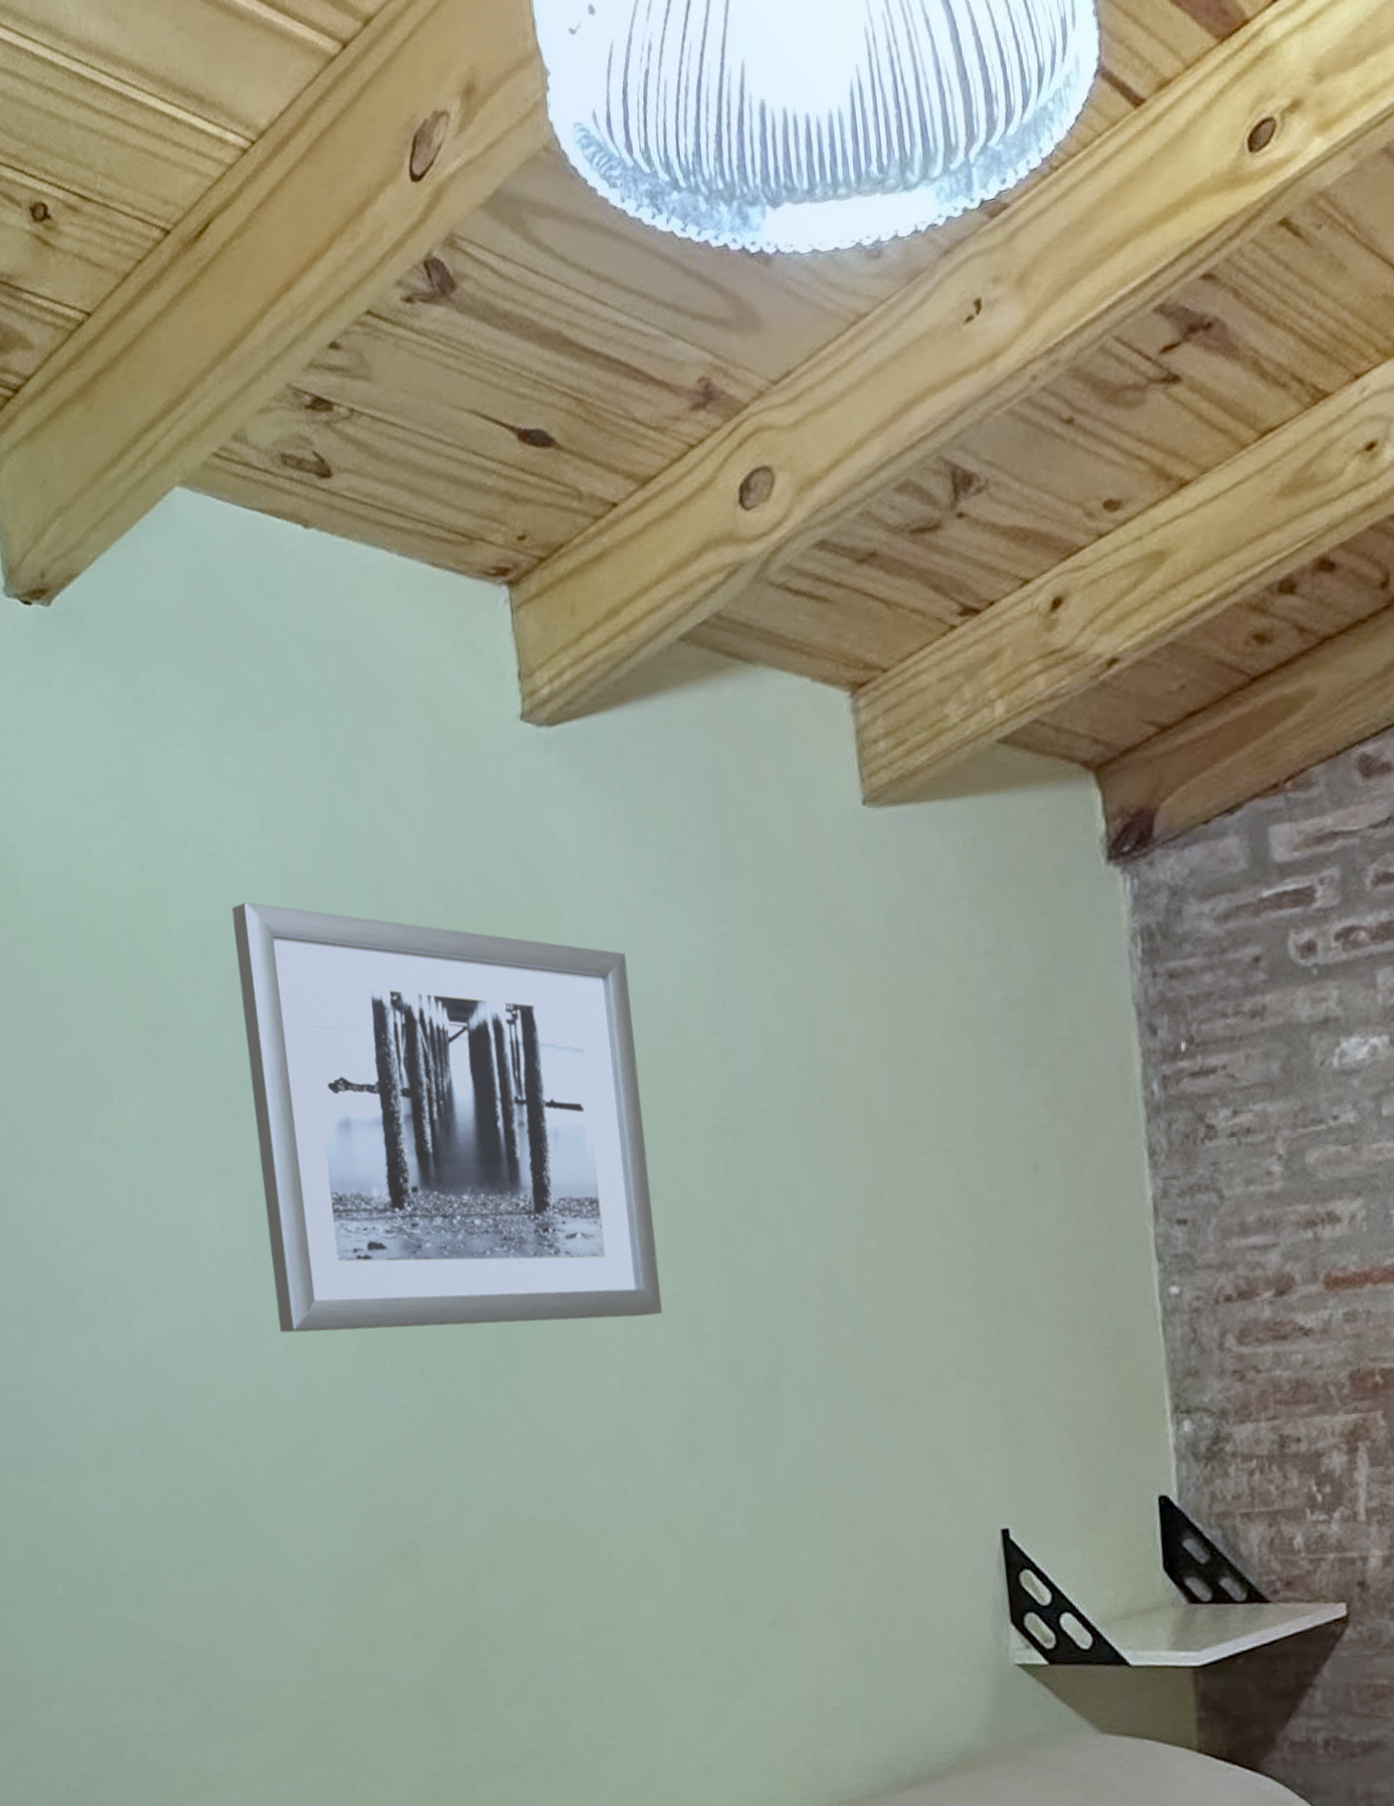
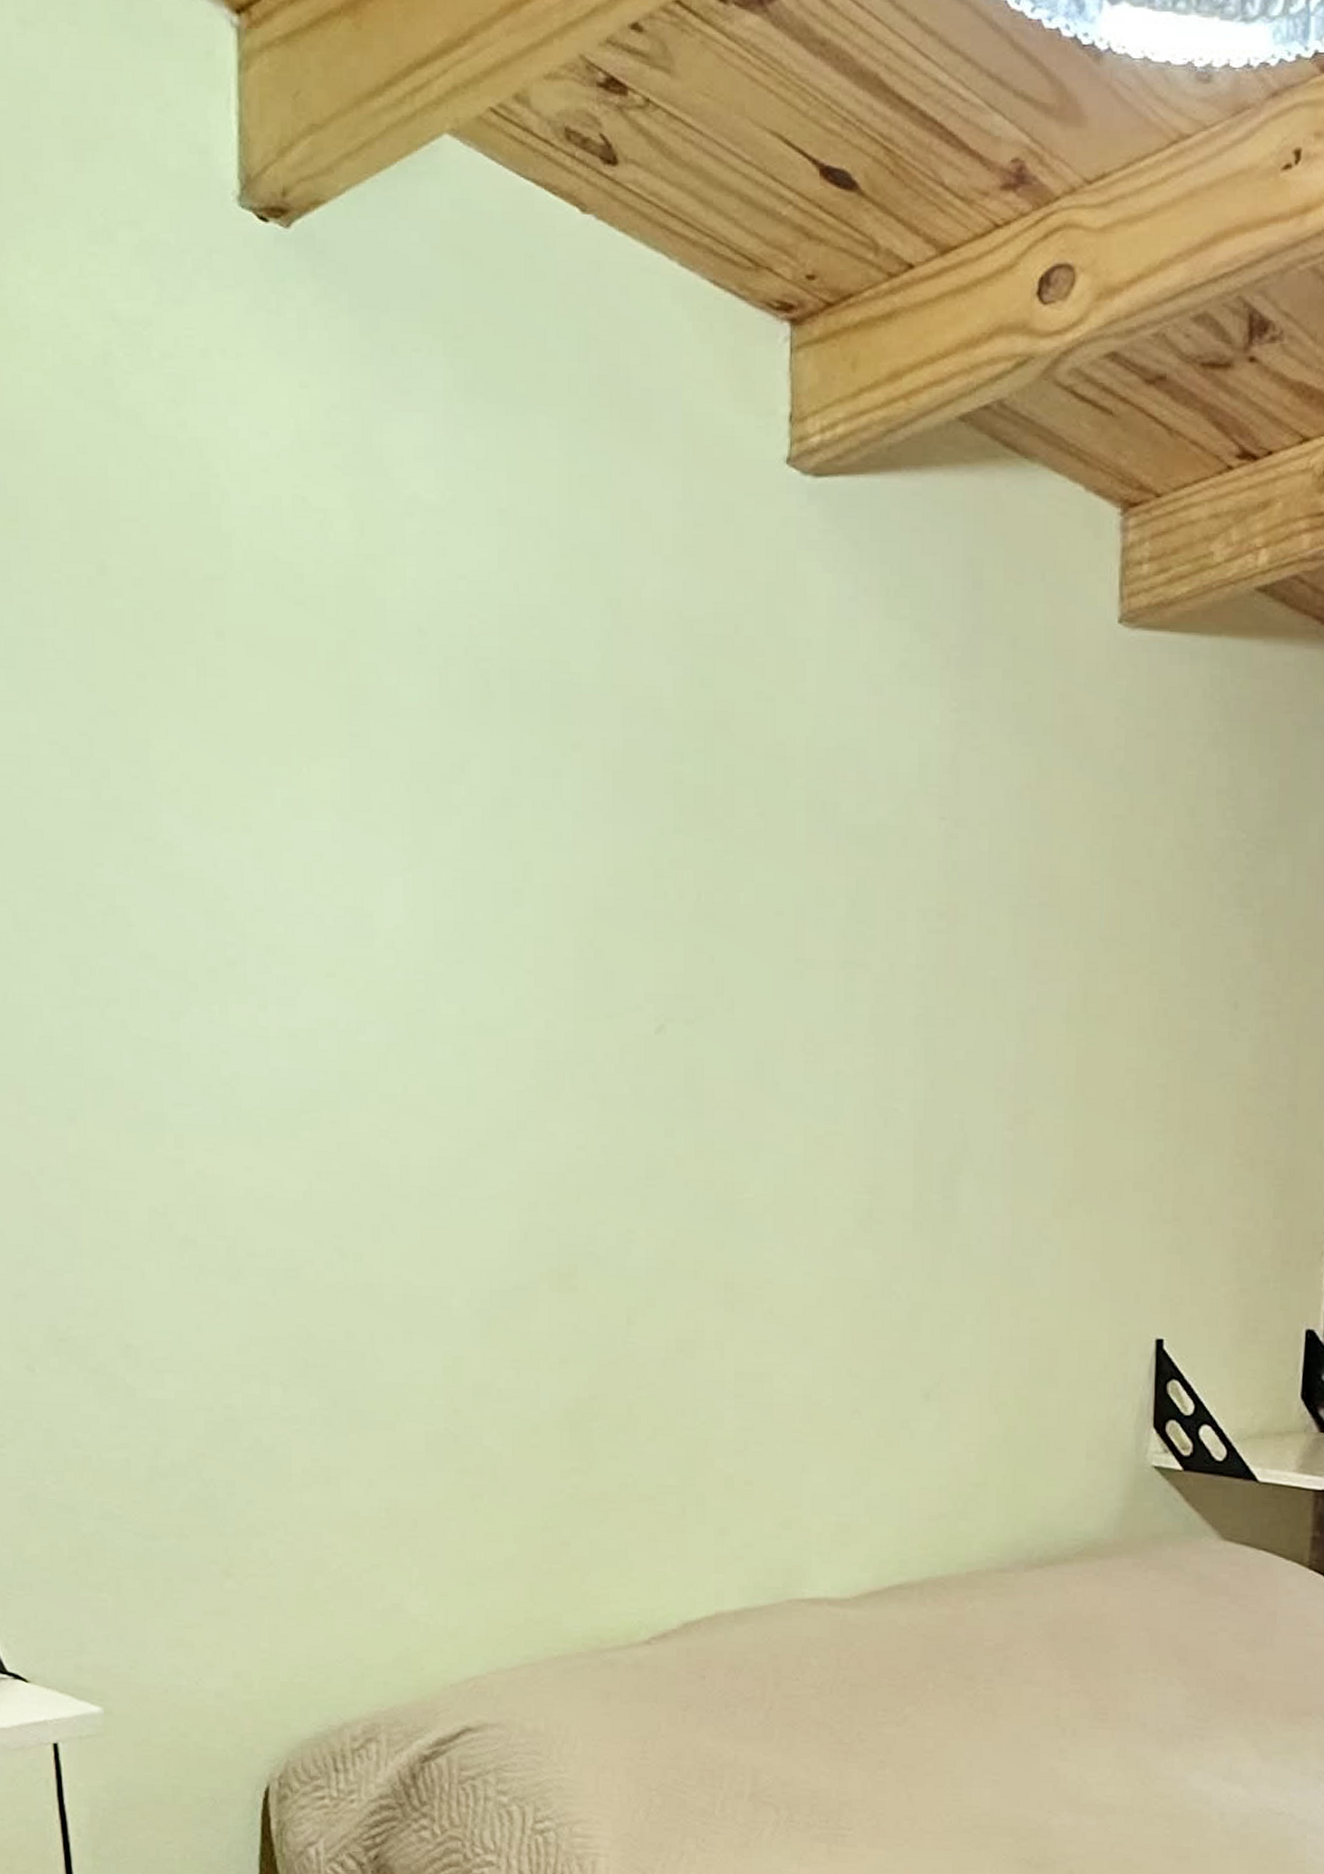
wall art: present [231,902,662,1333] -> none [454,588,864,1083]

